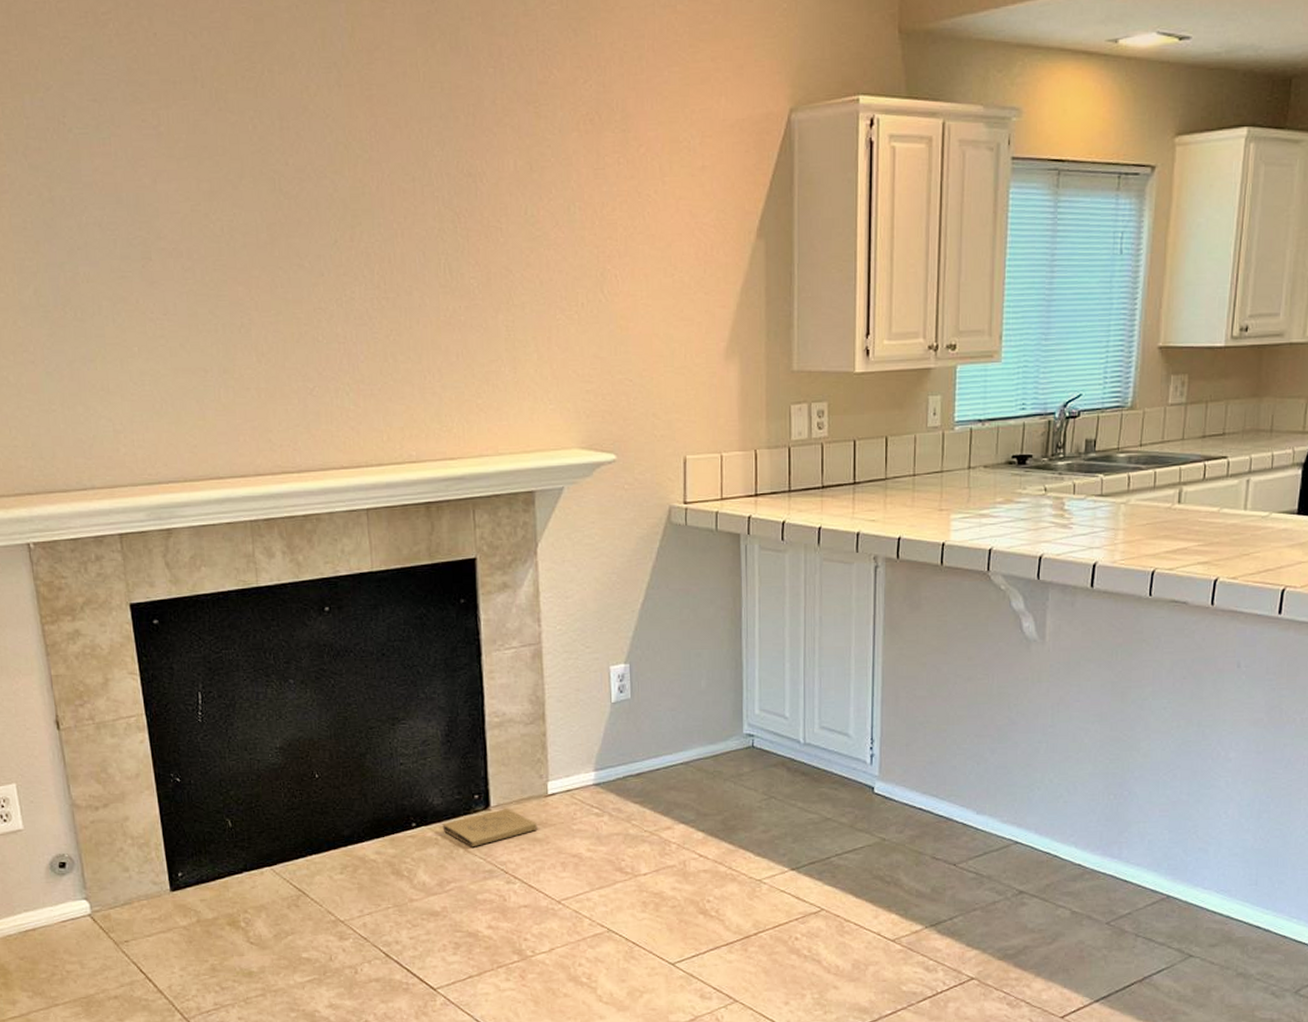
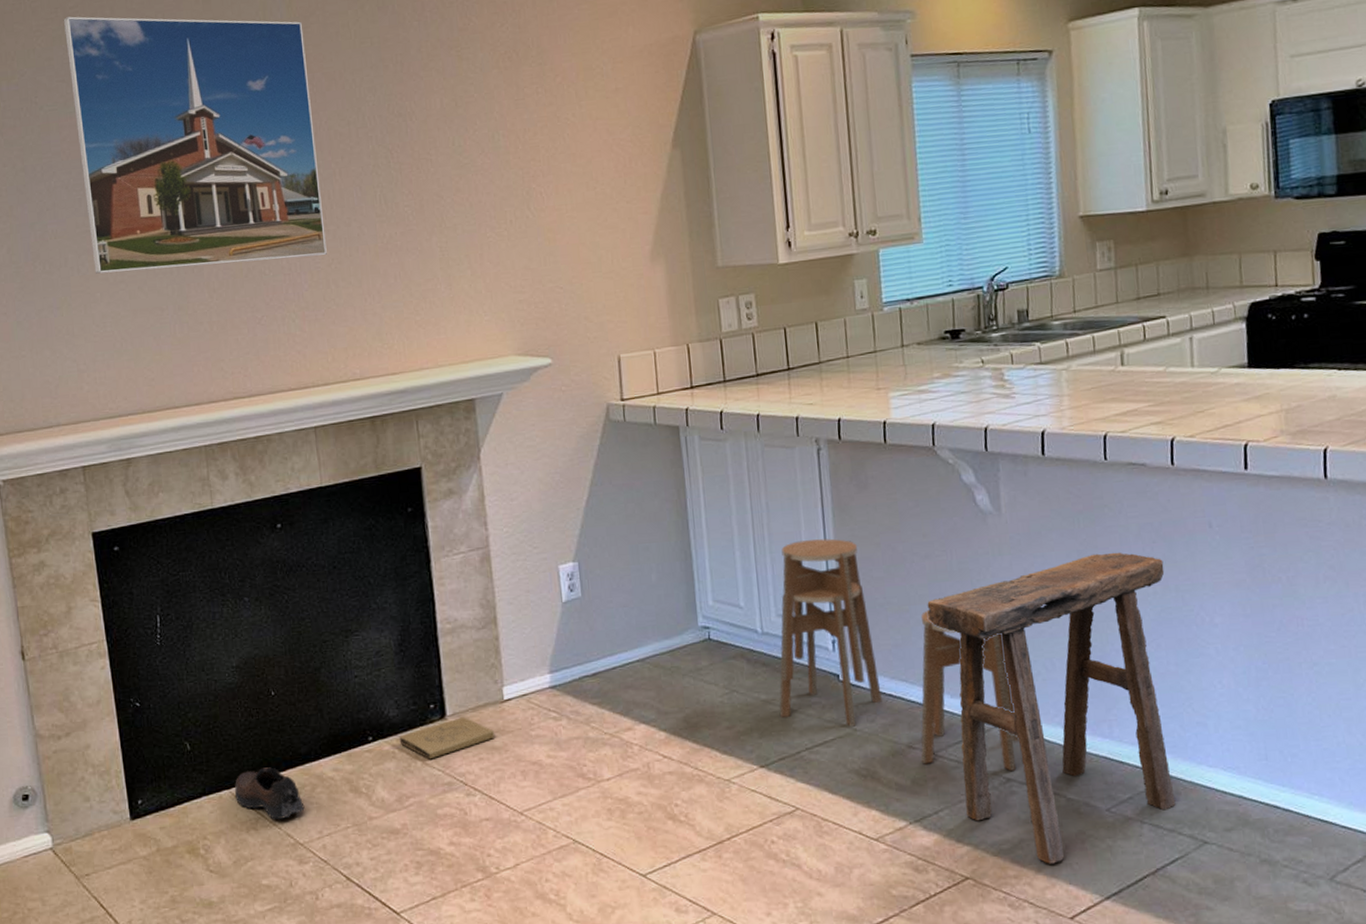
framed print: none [94,24,385,326] -> present [63,16,327,274]
shoe: none [276,847,346,898] -> present [234,767,305,820]
stool: none [814,656,1036,884] -> present [779,538,1021,771]
stool: none [963,685,1190,969] -> present [927,552,1176,864]

